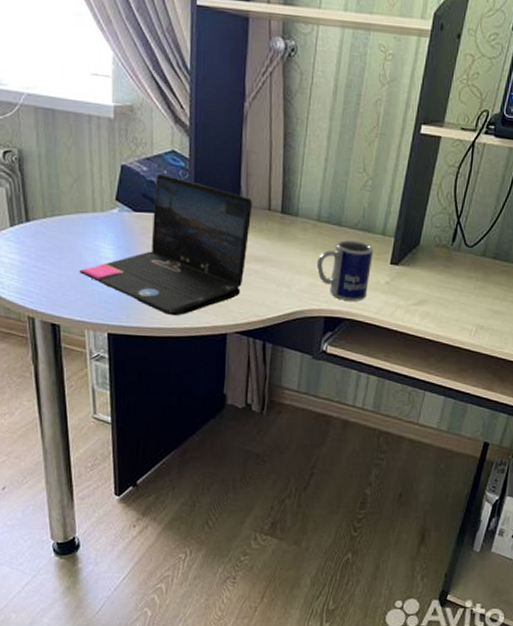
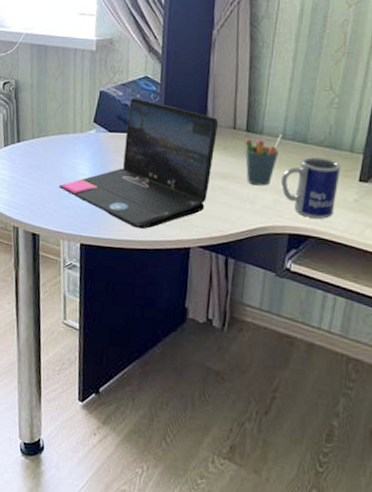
pen holder: none [280,215,318,270] -> present [245,133,283,186]

